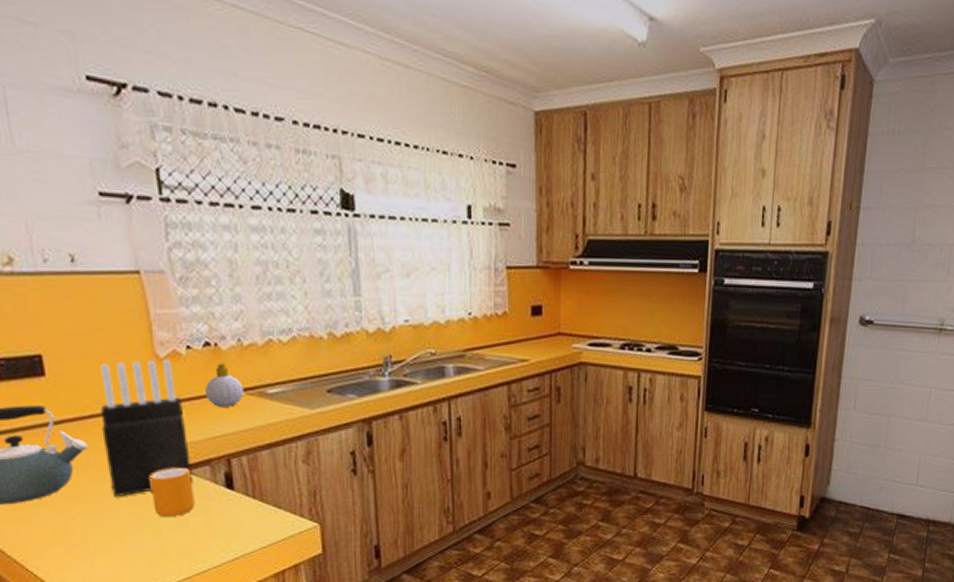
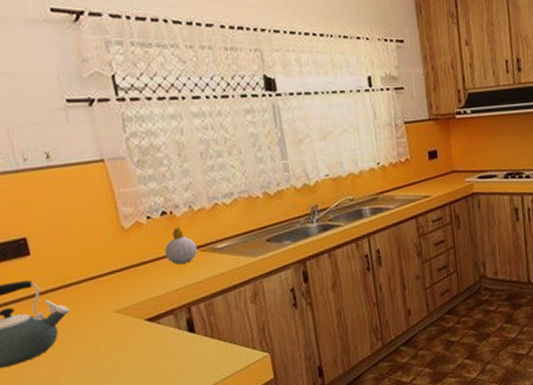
knife block: present [100,358,194,498] -> none [76,229,161,352]
mug: present [150,468,195,518] -> none [123,319,163,364]

